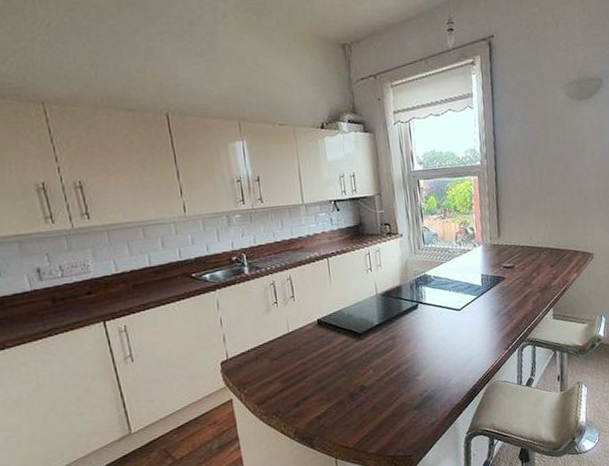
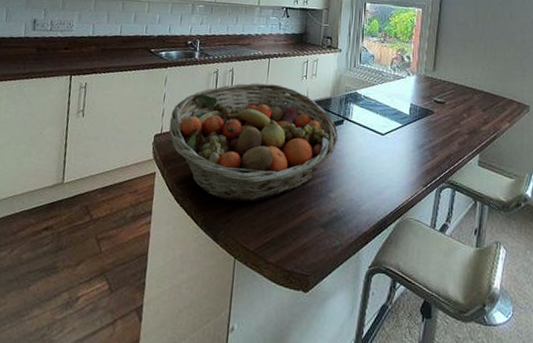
fruit basket: none [233,283,416,409] -> present [169,83,339,203]

